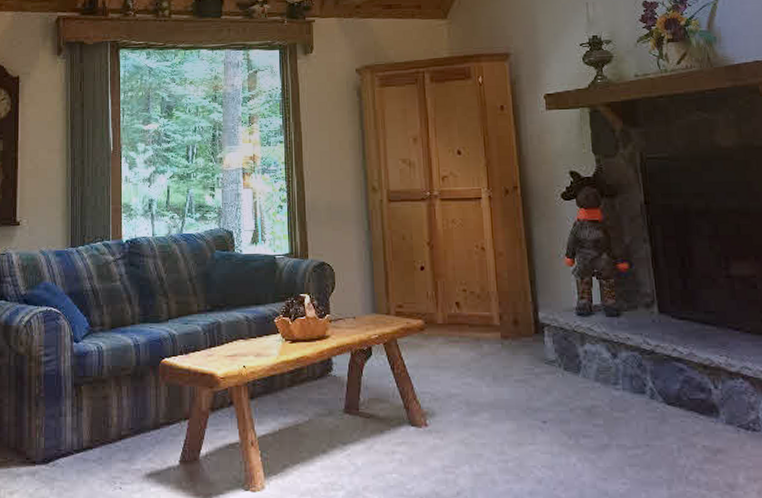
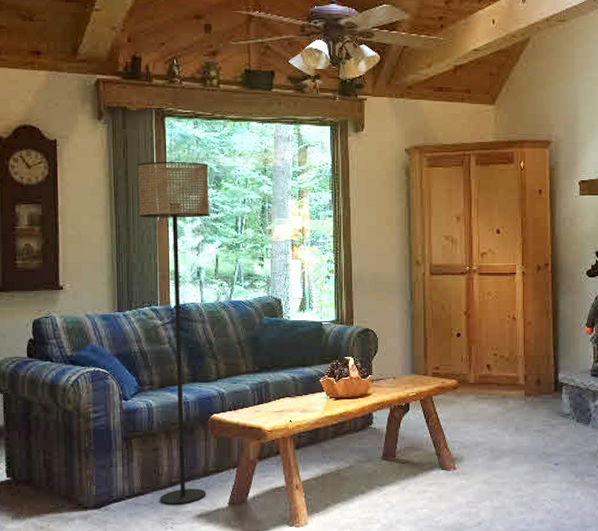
floor lamp: none [93,92,161,461] -> present [137,161,209,504]

